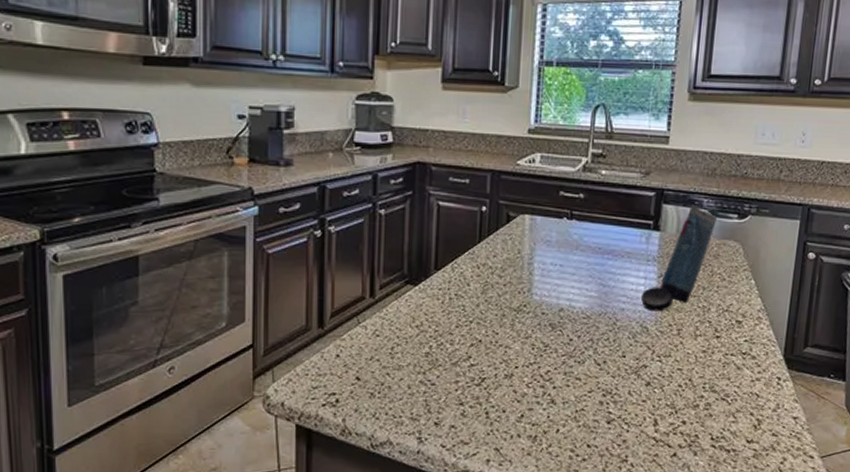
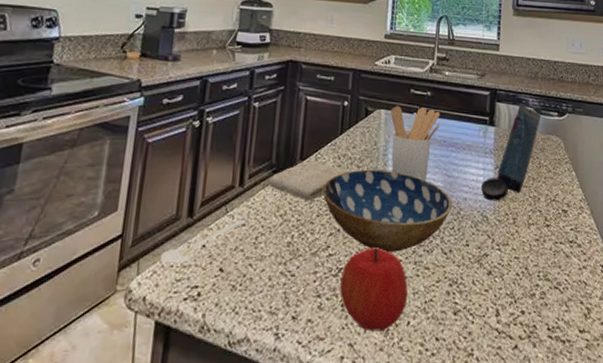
stirrer: none [294,330,380,372] -> present [160,219,246,263]
washcloth: none [402,269,490,312] -> present [269,159,350,201]
bowl: none [460,279,607,364] -> present [322,169,452,253]
fruit: none [484,358,557,438] -> present [340,248,408,331]
utensil holder: none [536,209,595,291] -> present [390,105,441,181]

